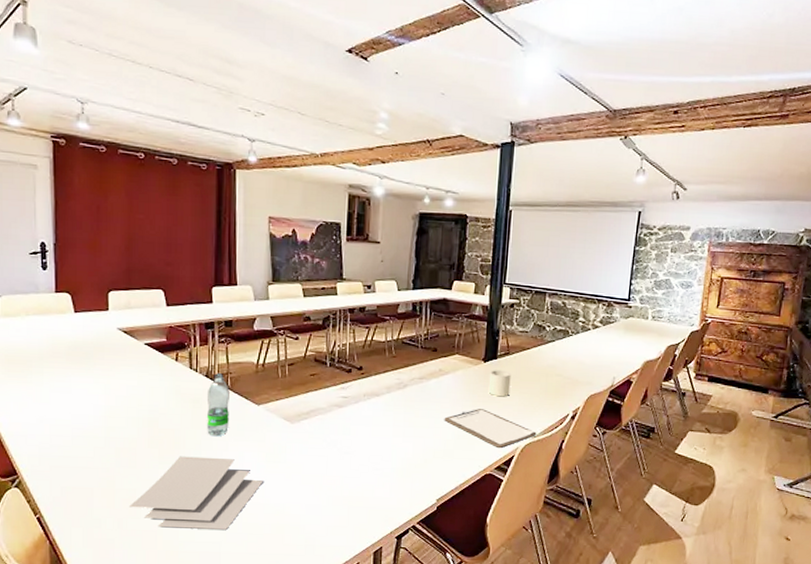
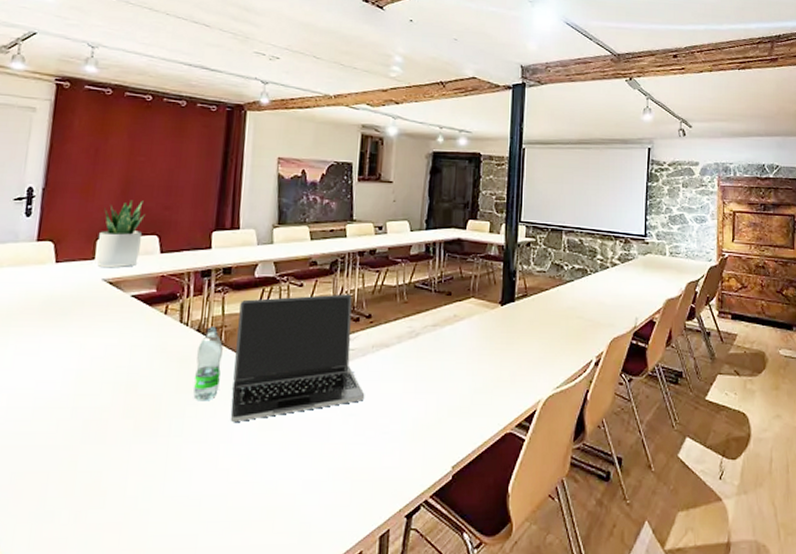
planter: none [110,256,149,319] -> present [97,200,145,268]
papers: present [130,456,263,530] -> none [92,426,254,519]
laptop: none [240,347,358,456] -> present [230,294,365,423]
clipboard: present [444,409,536,448] -> none [459,358,558,401]
cup: present [488,370,511,397] -> none [506,314,530,344]

